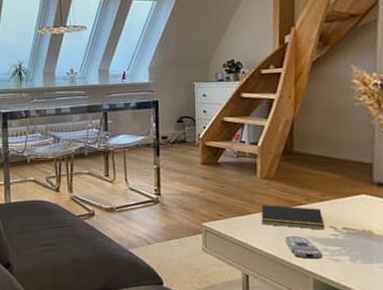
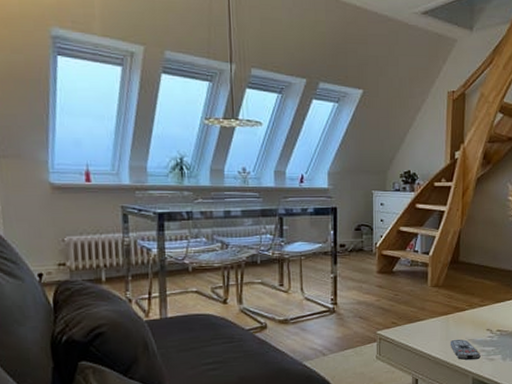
notepad: present [261,205,325,230] -> none [430,311,483,333]

